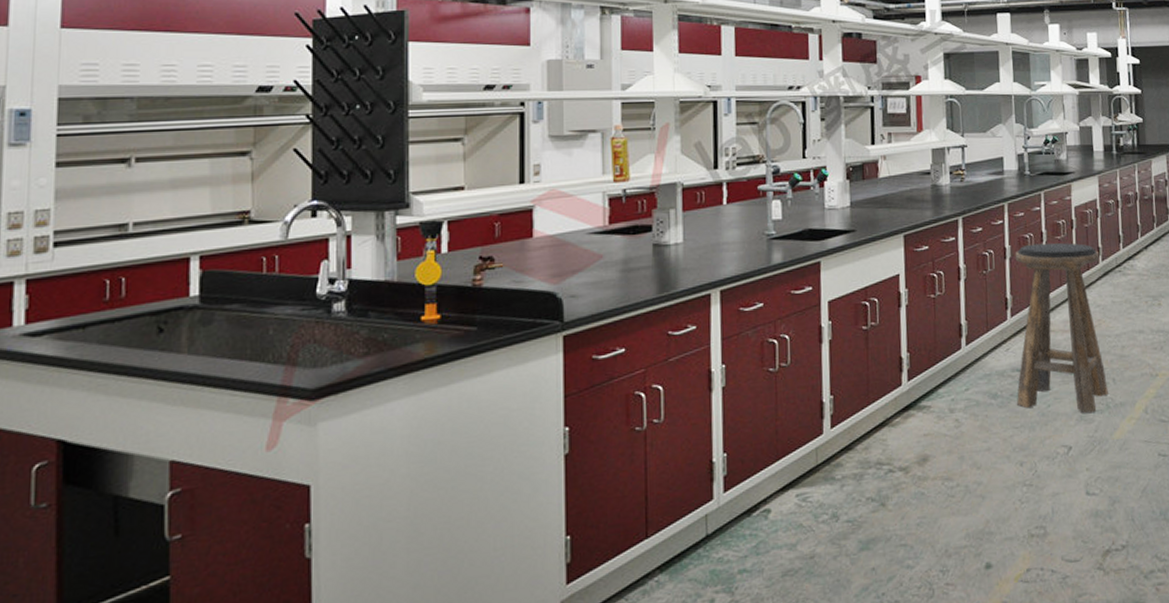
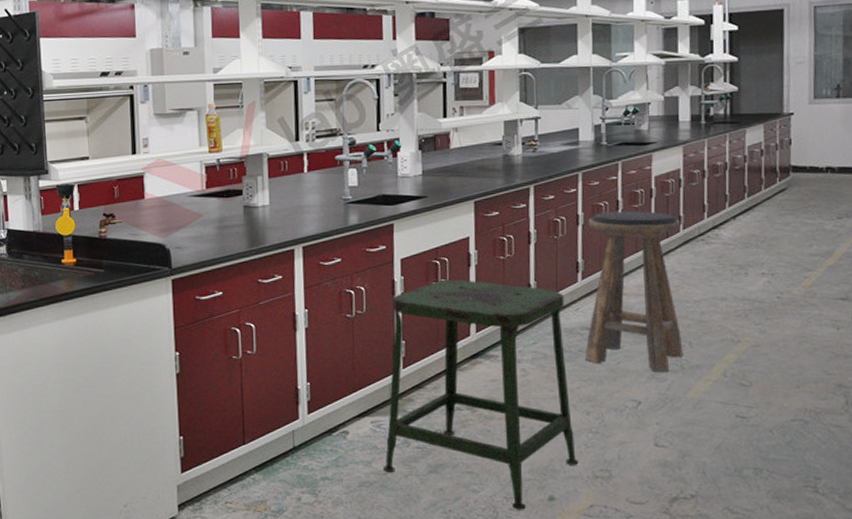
stool: none [810,322,1015,584] -> present [383,280,579,510]

